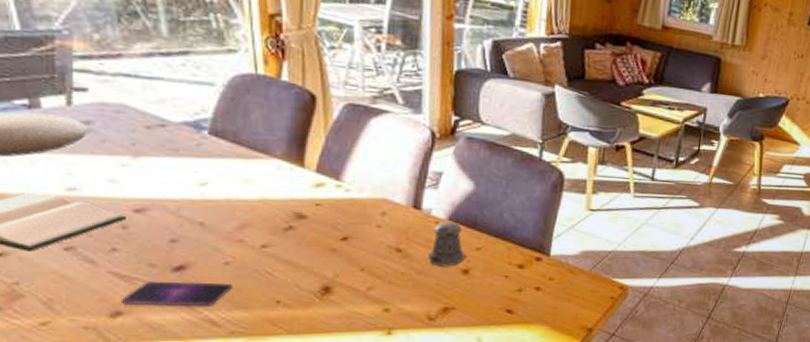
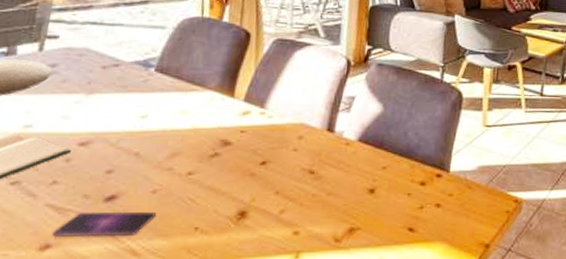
pepper shaker: present [428,217,467,267] -> none [338,138,375,187]

